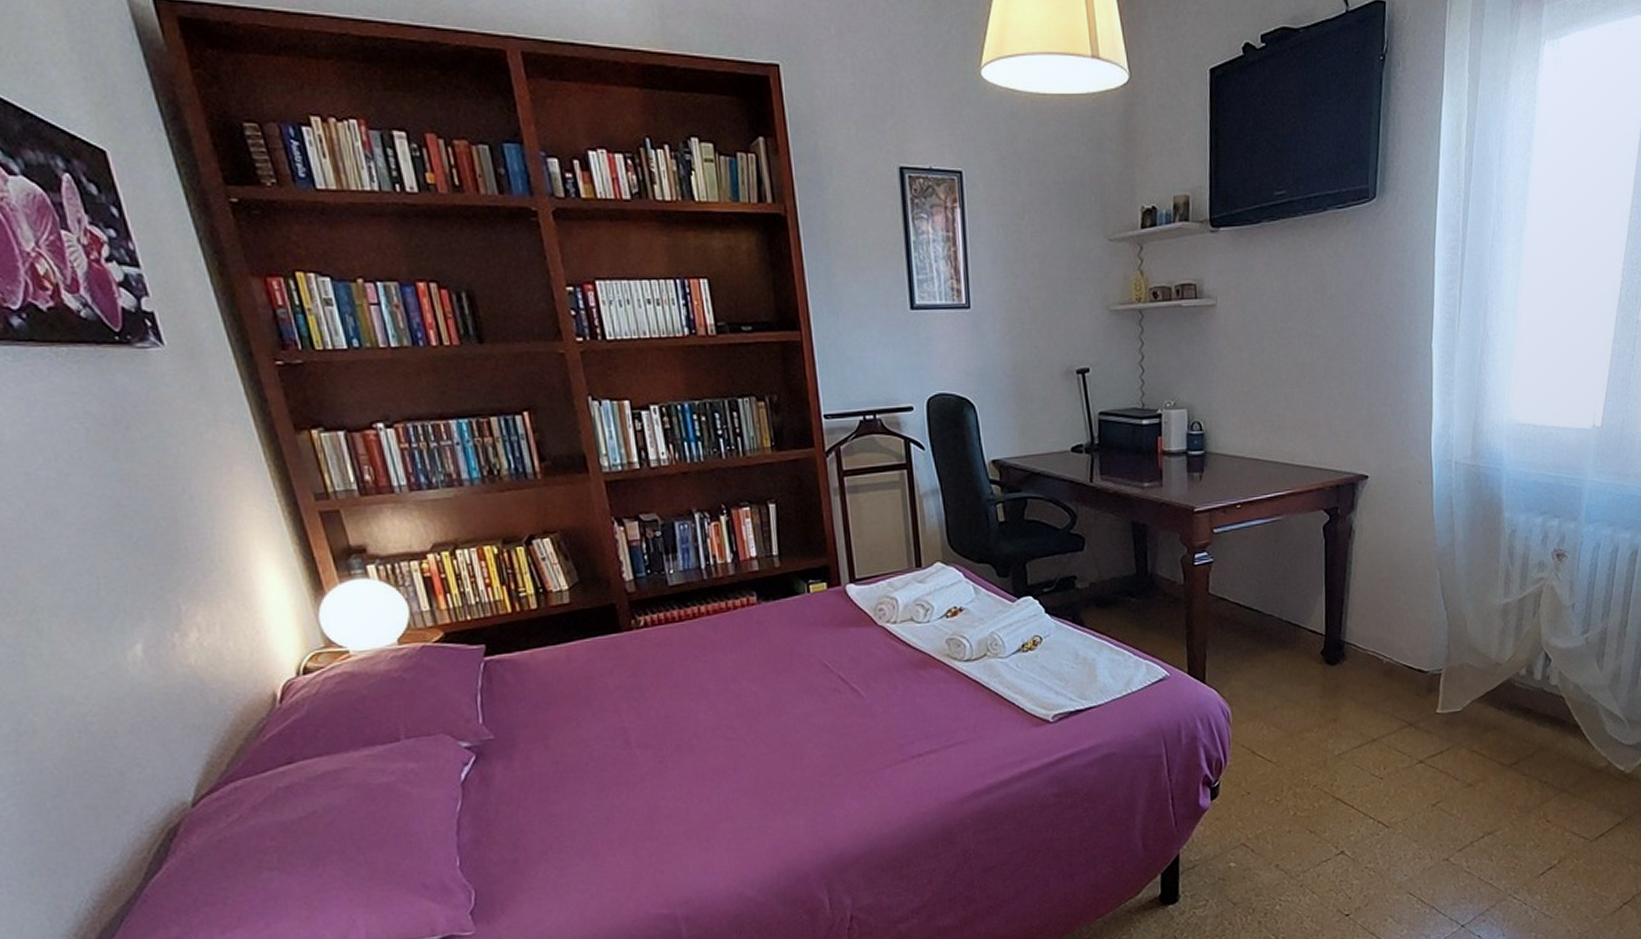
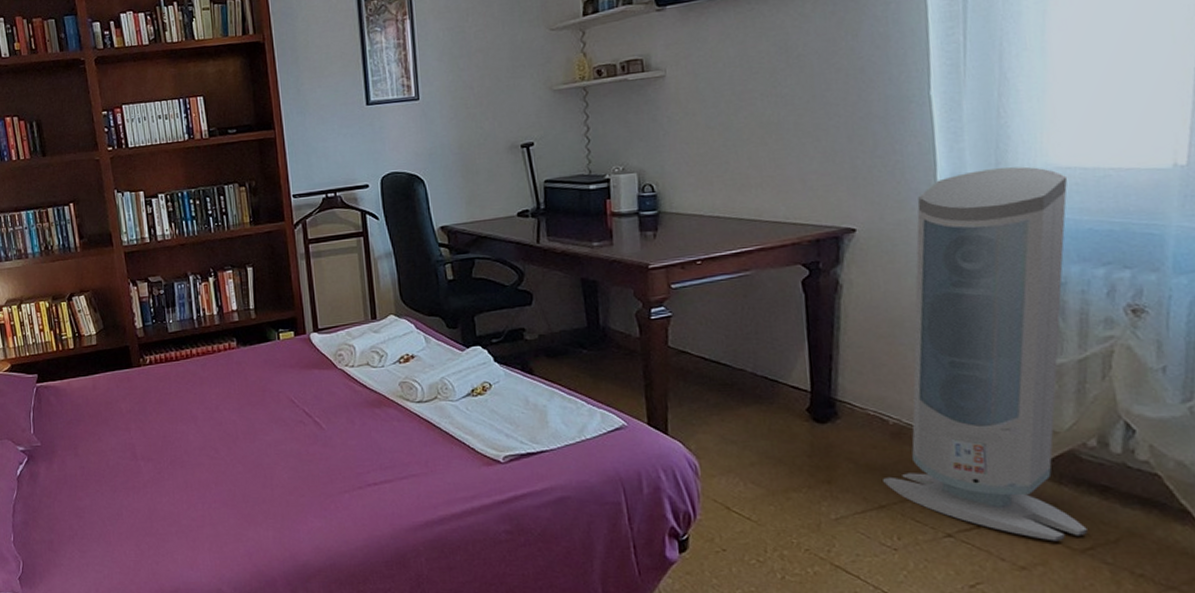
air purifier: none [1376,421,1524,760] -> present [883,166,1088,541]

